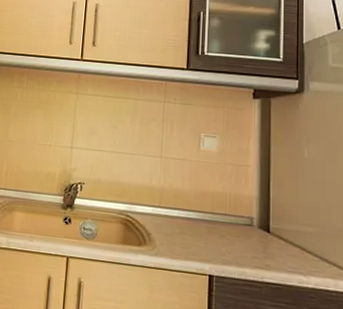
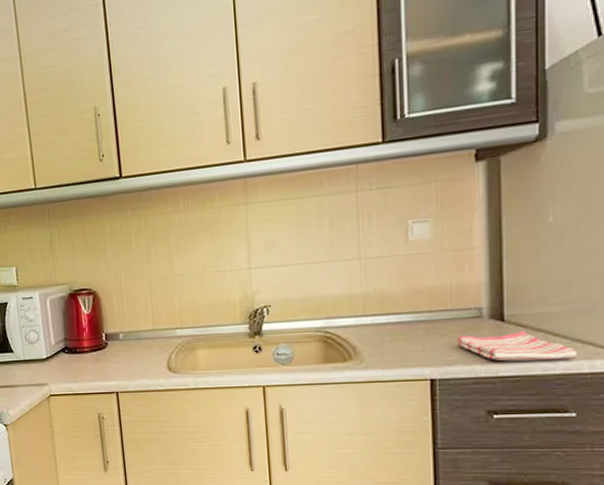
dish towel: none [232,239,326,276] -> present [457,330,578,361]

